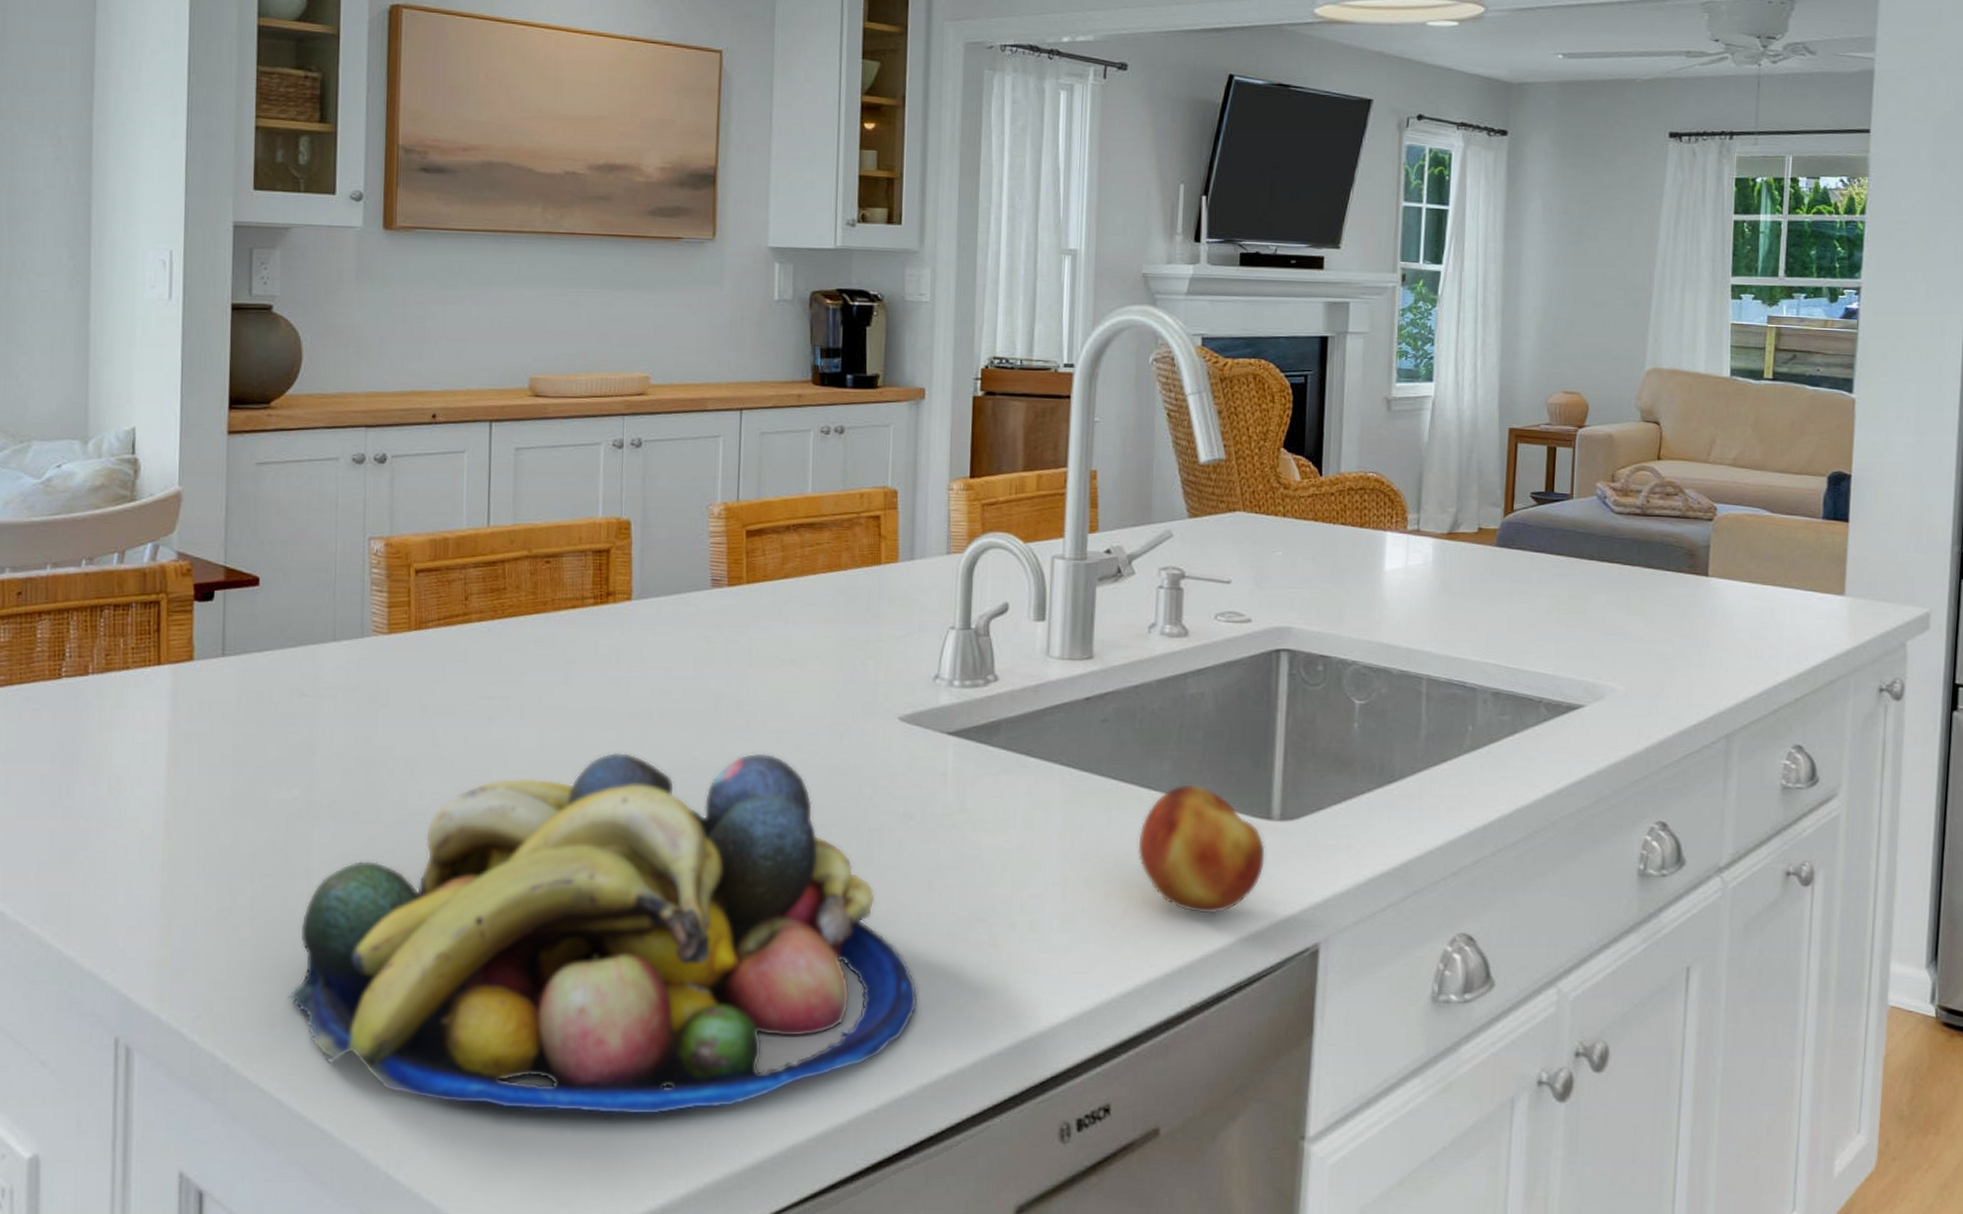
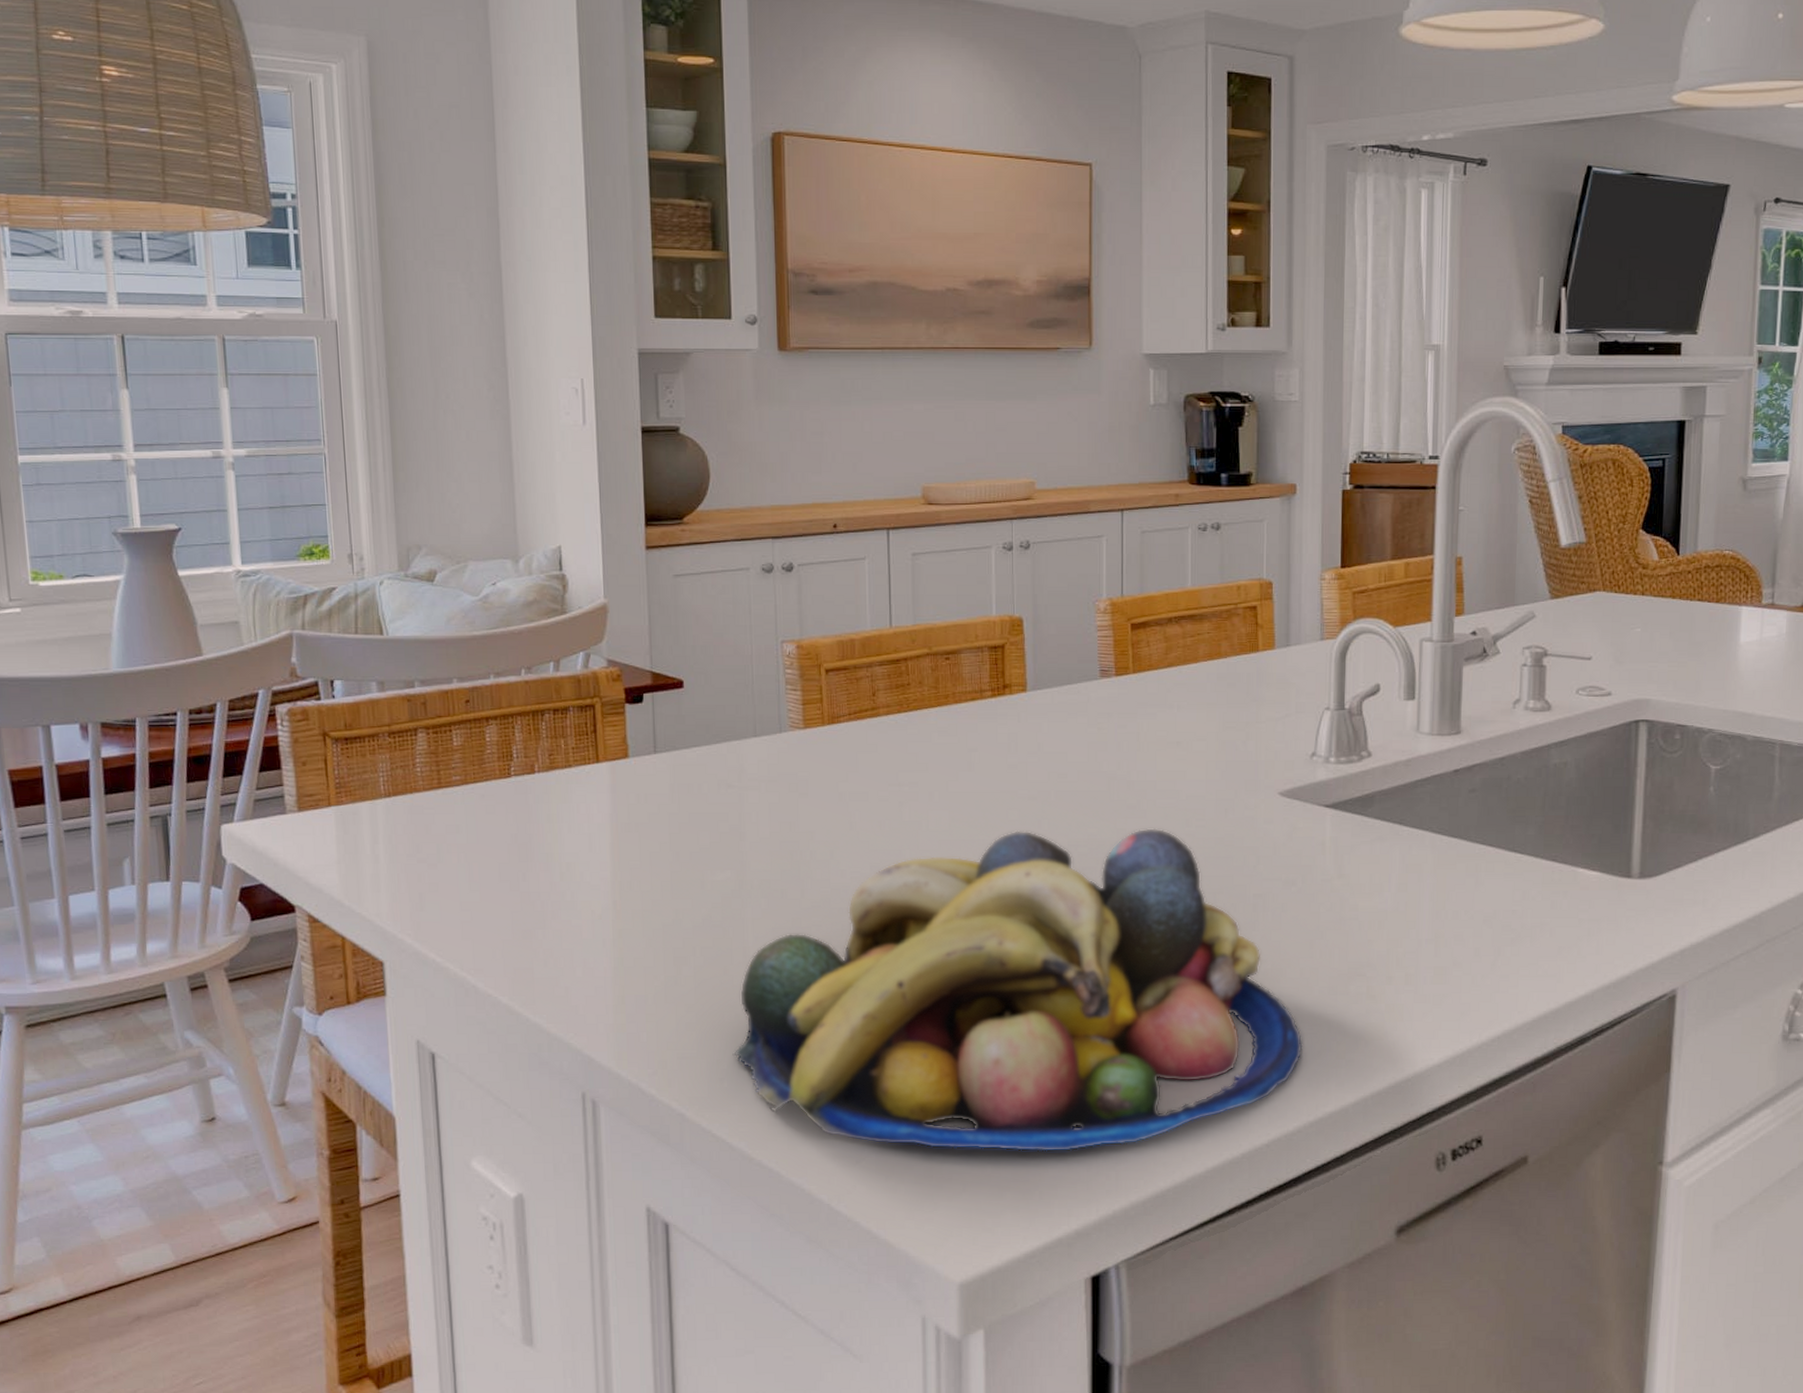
fruit: present [1137,784,1266,914] -> none [1504,847,1626,965]

